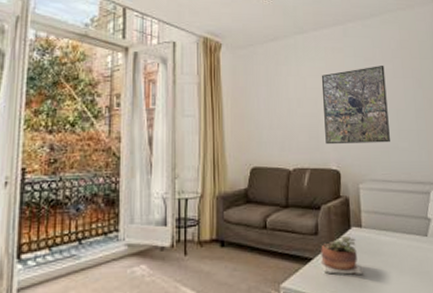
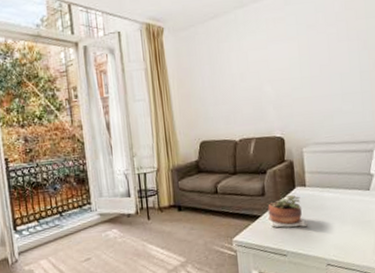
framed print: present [321,66,390,145] -> none [263,30,334,115]

